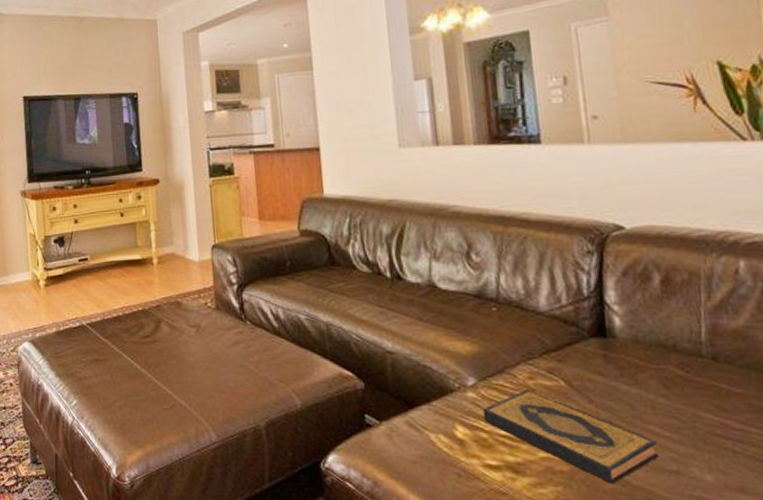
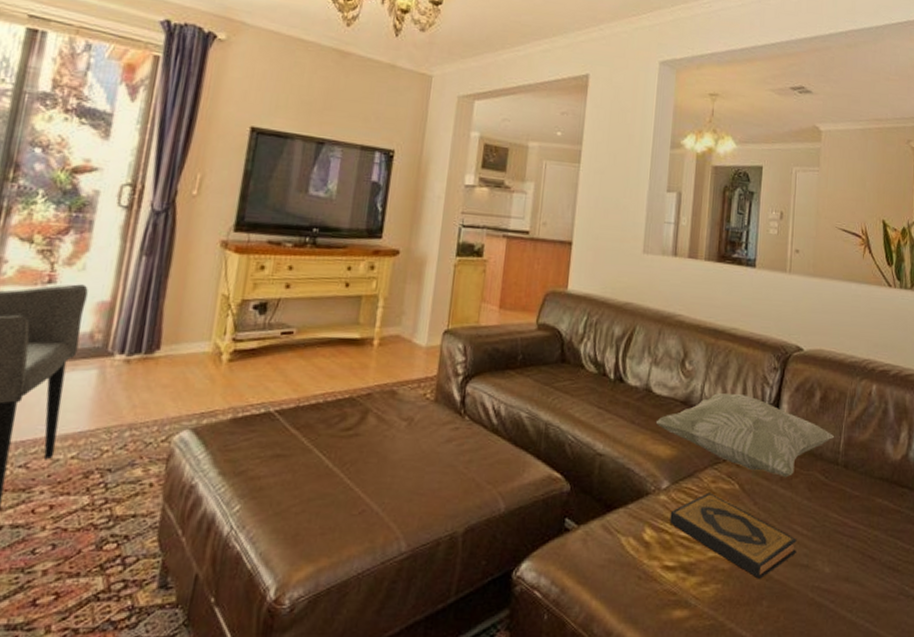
decorative pillow: none [447,284,691,373] -> present [655,393,835,478]

